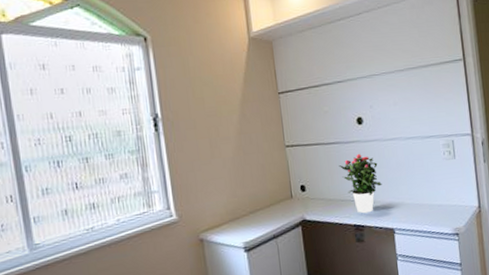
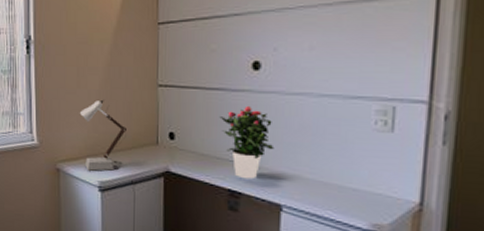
desk lamp: none [216,165,264,235] -> present [79,99,126,171]

